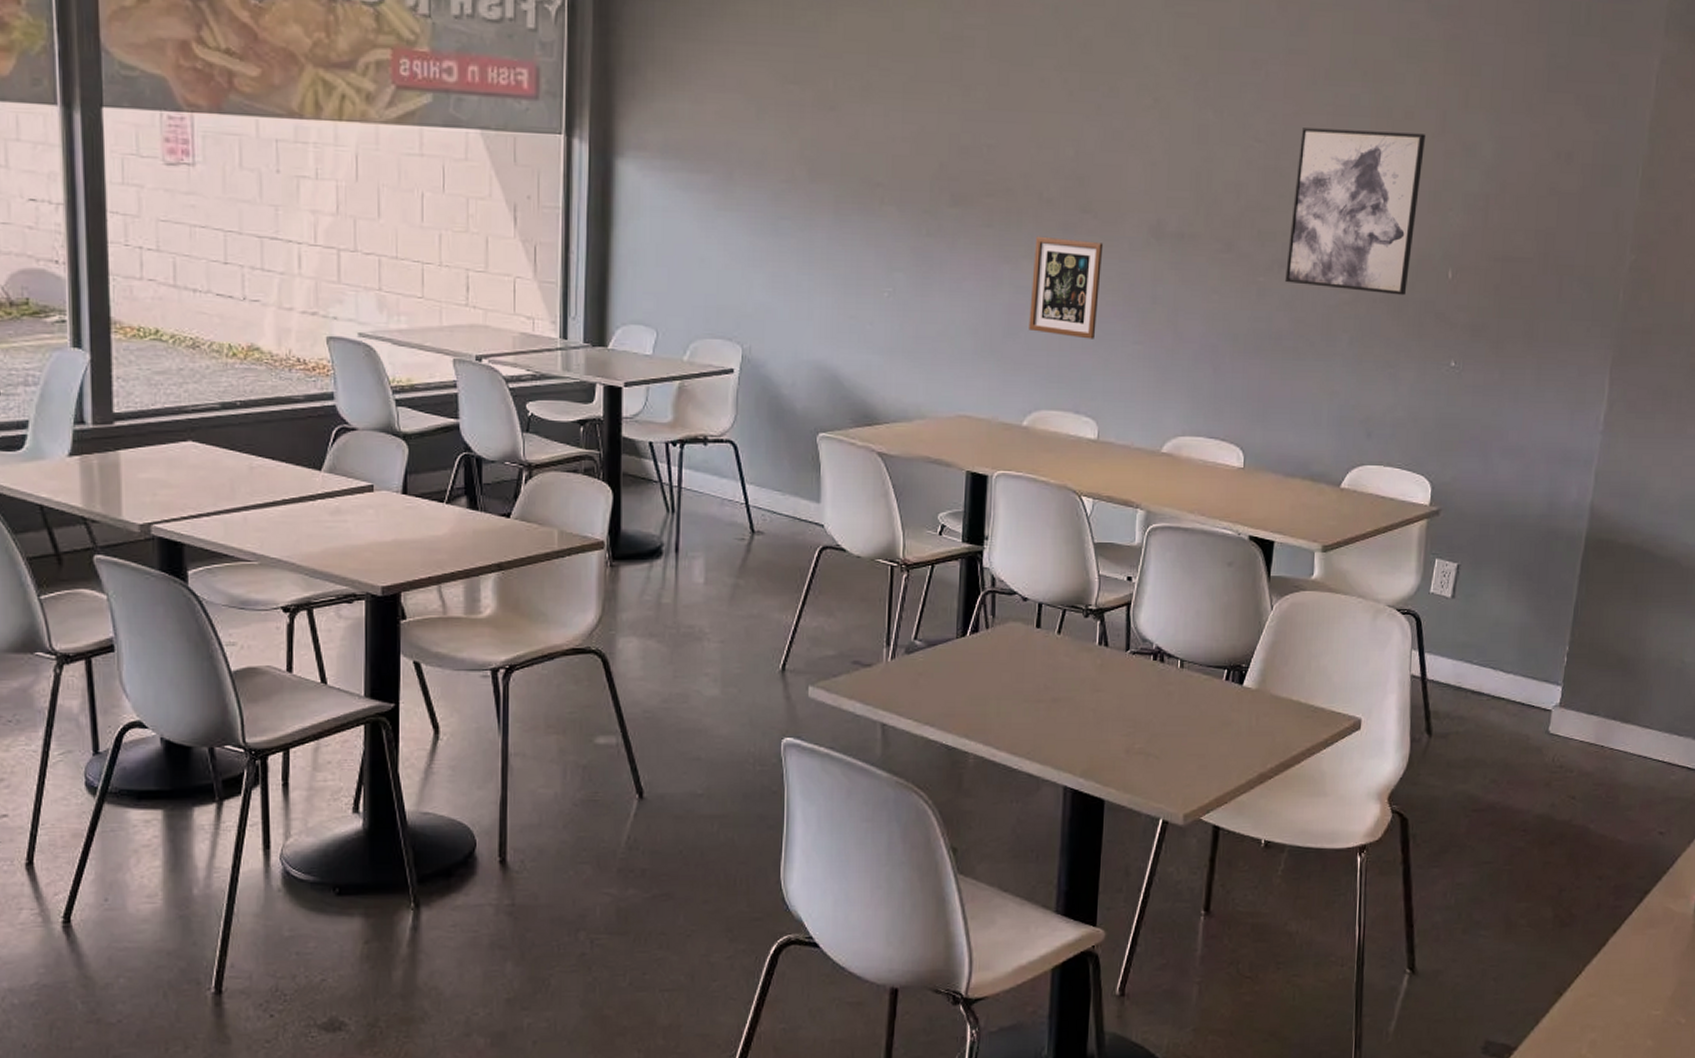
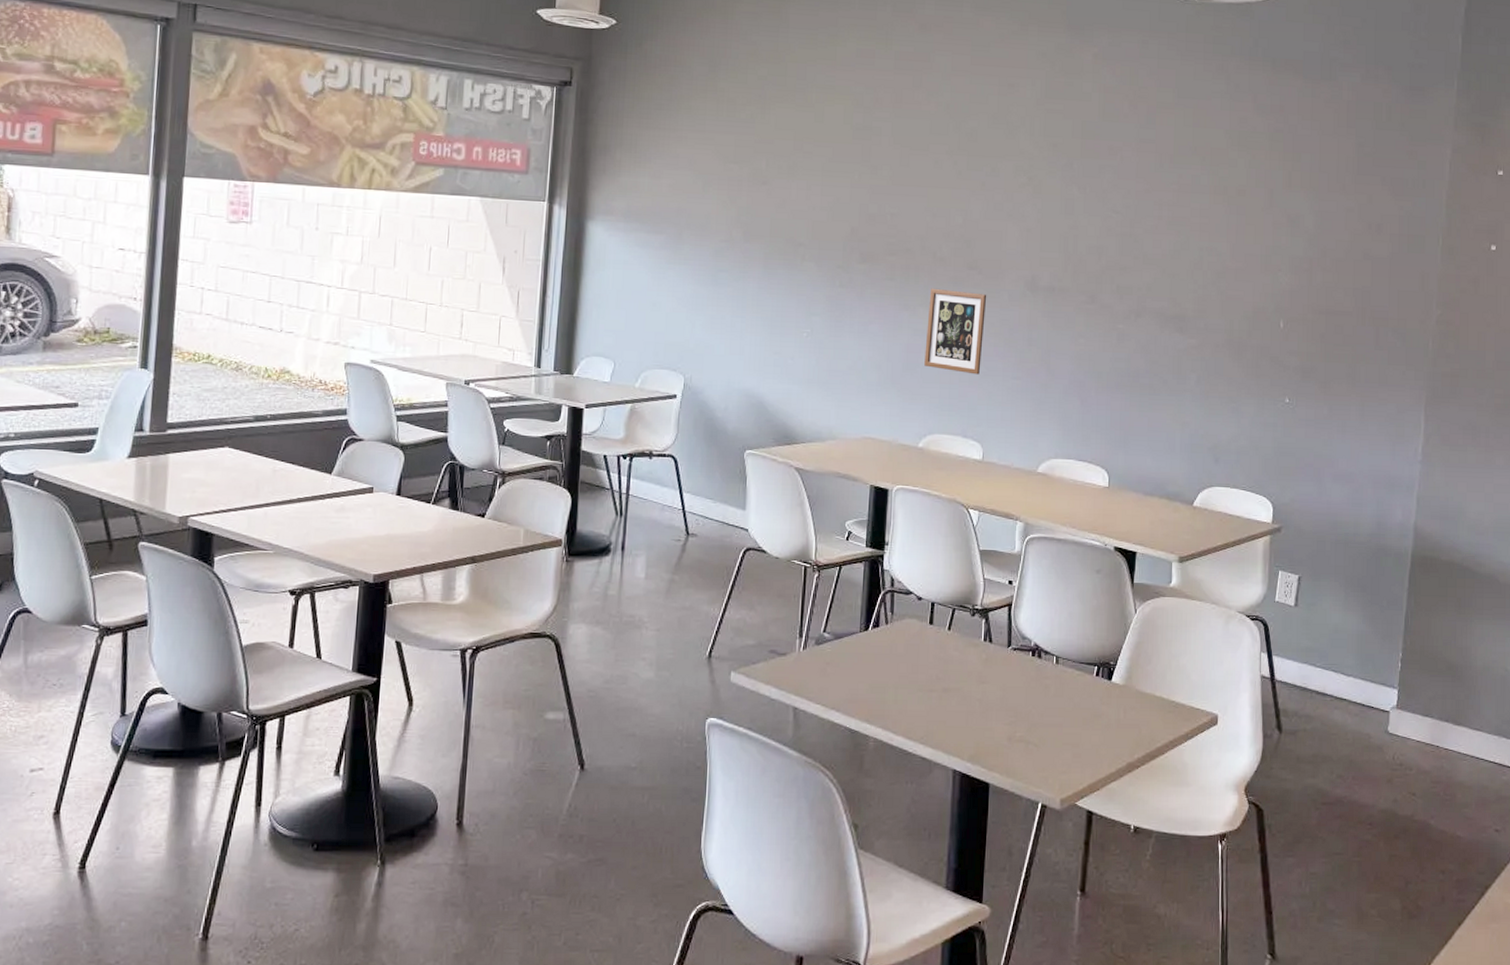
wall art: present [1285,128,1426,296] -> none [1141,202,1257,342]

